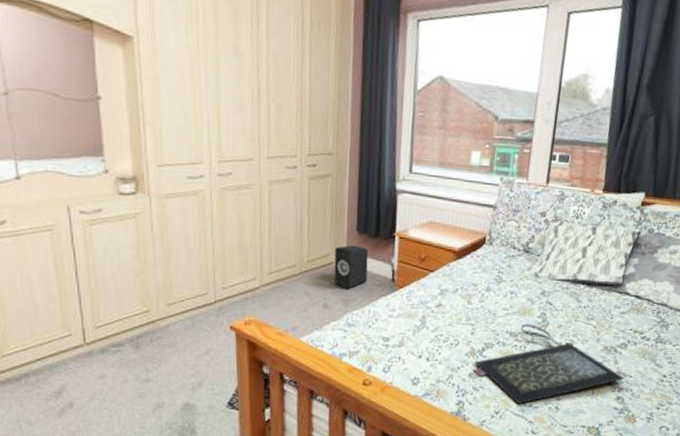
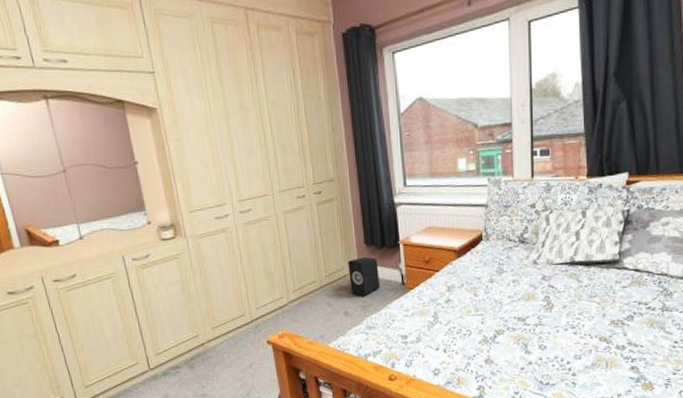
clutch bag: present [474,324,625,404] -> none [489,308,637,383]

